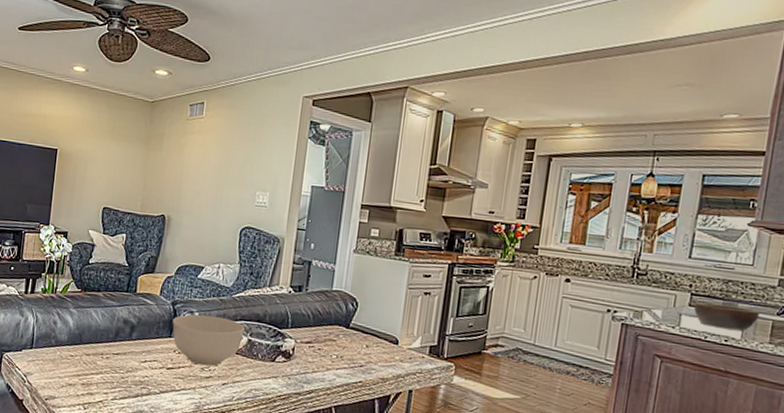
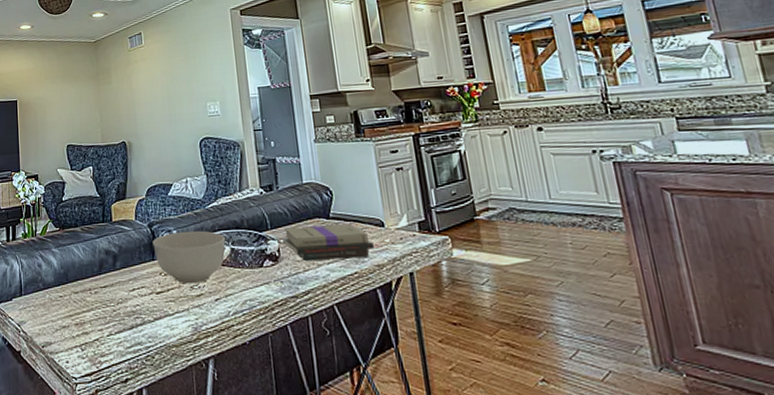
books: none [299,329,384,369] -> present [283,224,374,262]
bowl: present [693,302,761,331] -> none [683,121,761,148]

